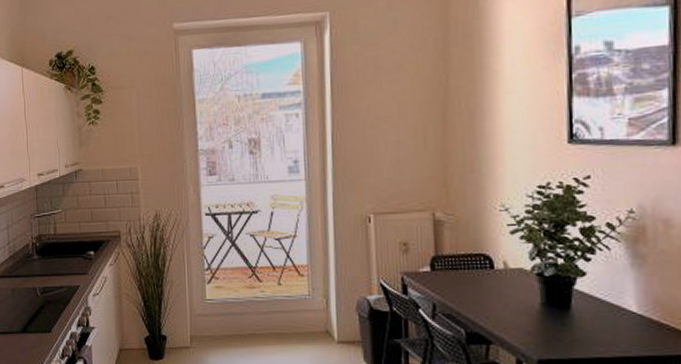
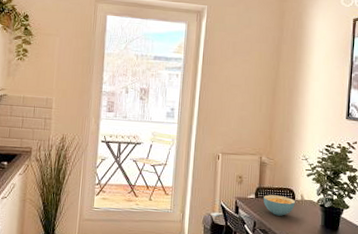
cereal bowl: none [443,265,495,294] -> present [263,194,295,216]

